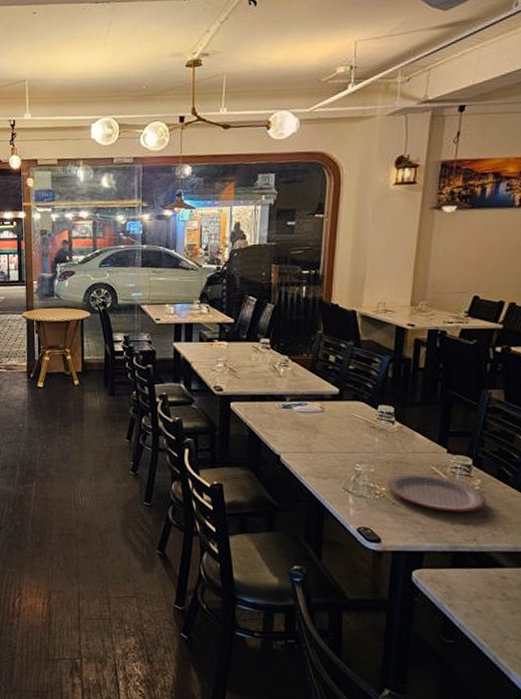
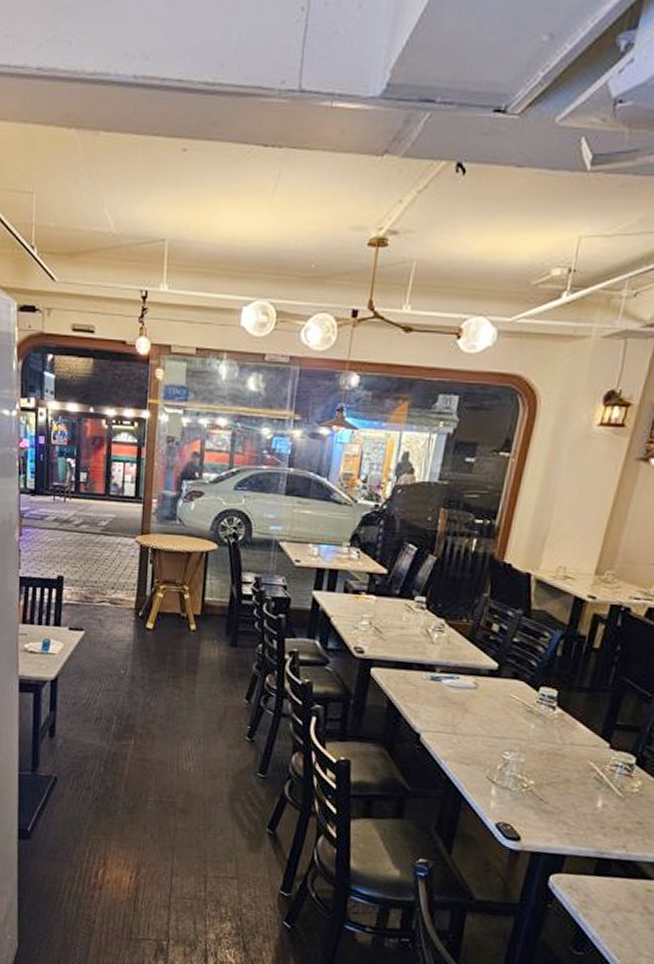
plate: present [387,473,487,512] -> none [536,766,645,816]

